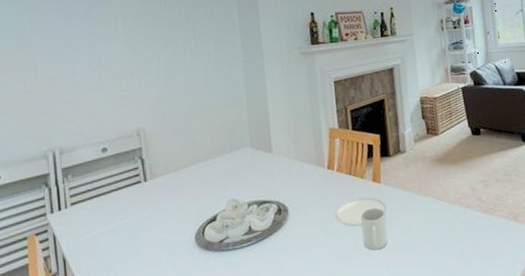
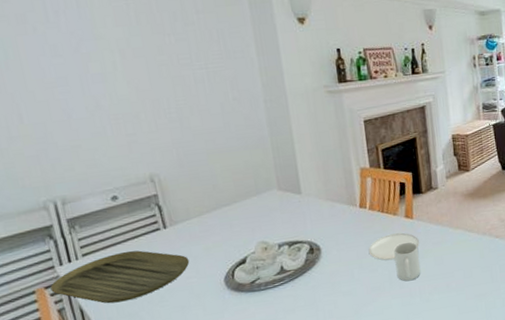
placemat: none [40,202,165,255] -> present [50,250,190,304]

